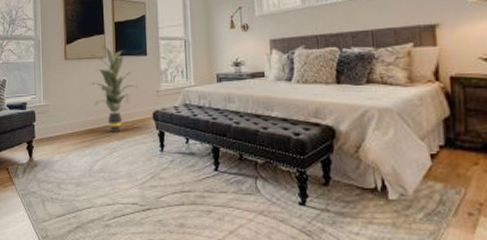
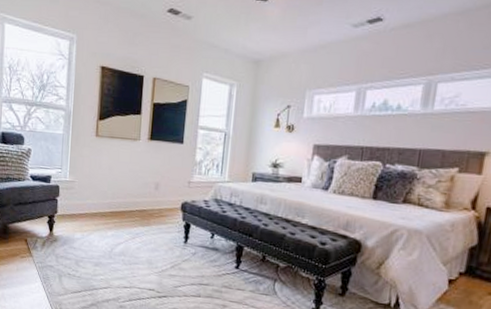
indoor plant: present [89,46,138,133] -> none [119,127,170,219]

